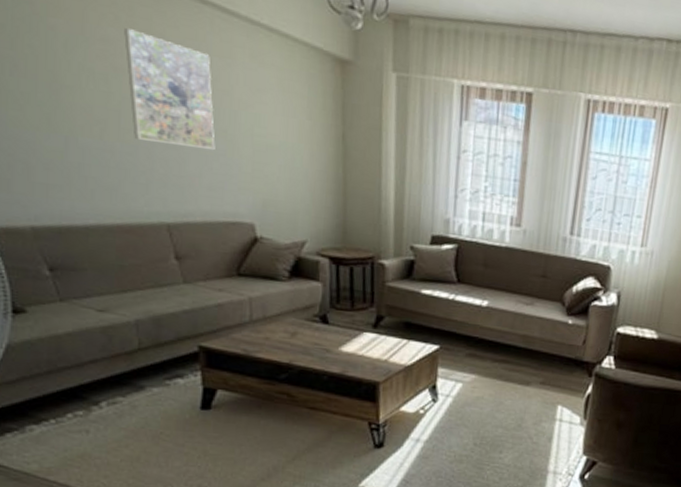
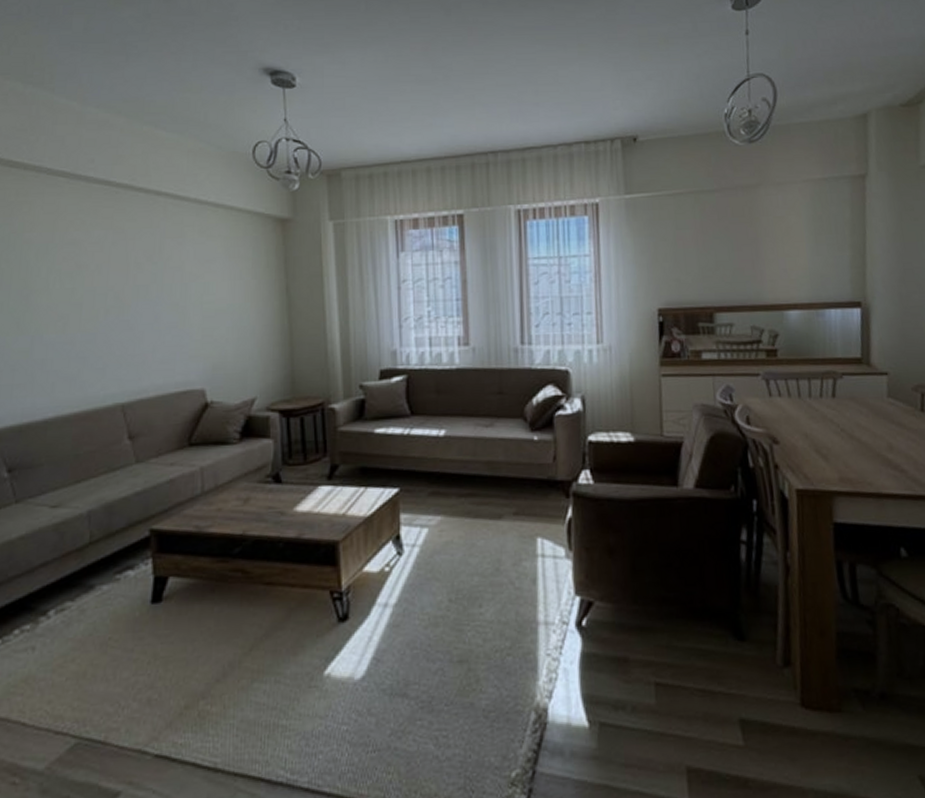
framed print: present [124,28,215,150] -> none [88,229,168,327]

